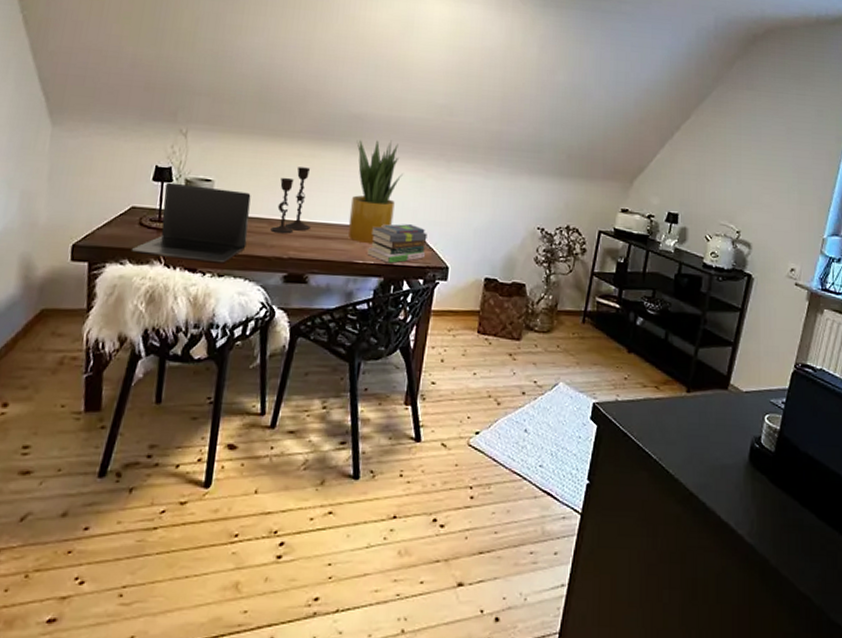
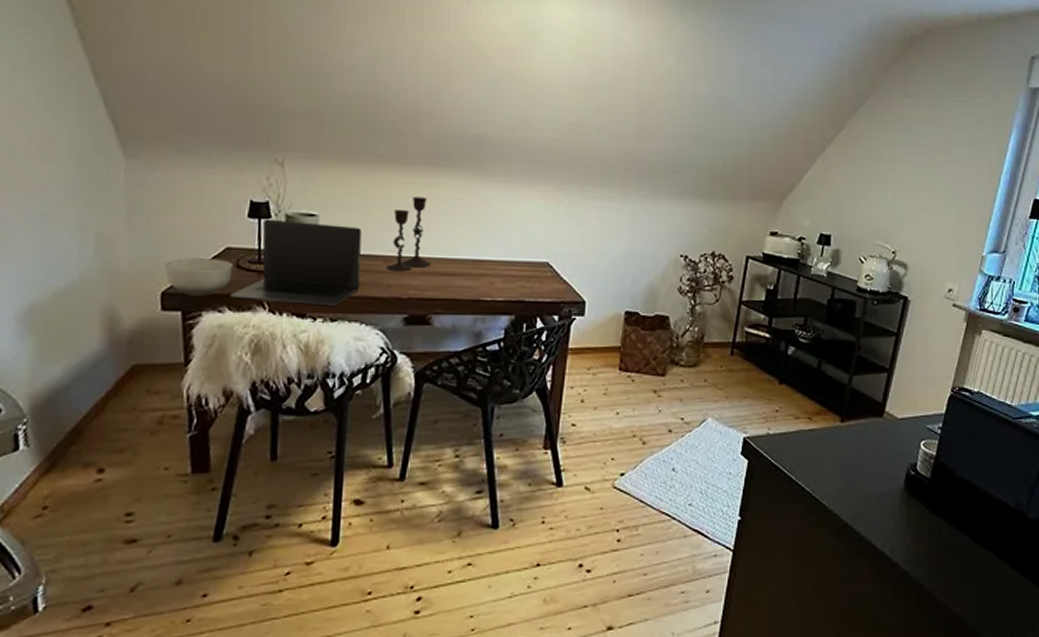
bowl: none [76,215,137,250] -> present [164,258,233,297]
planter: present [348,140,403,245] -> none [473,164,531,280]
books: present [367,224,428,263] -> none [495,256,561,299]

